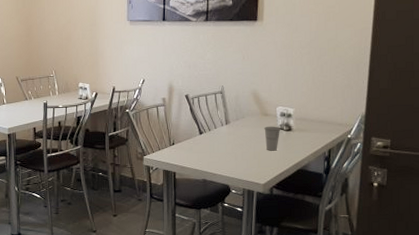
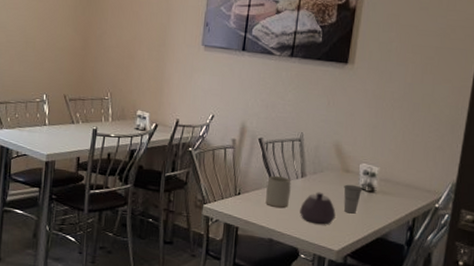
mug: none [196,125,218,152] -> present [265,175,291,208]
sugar bowl: none [227,135,259,162] -> present [300,192,336,224]

